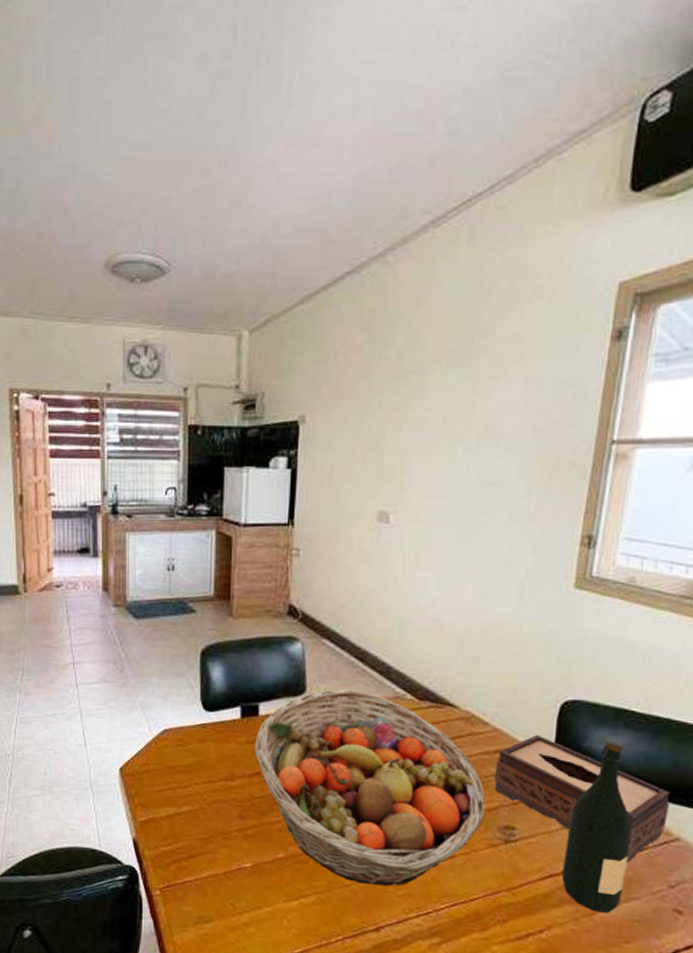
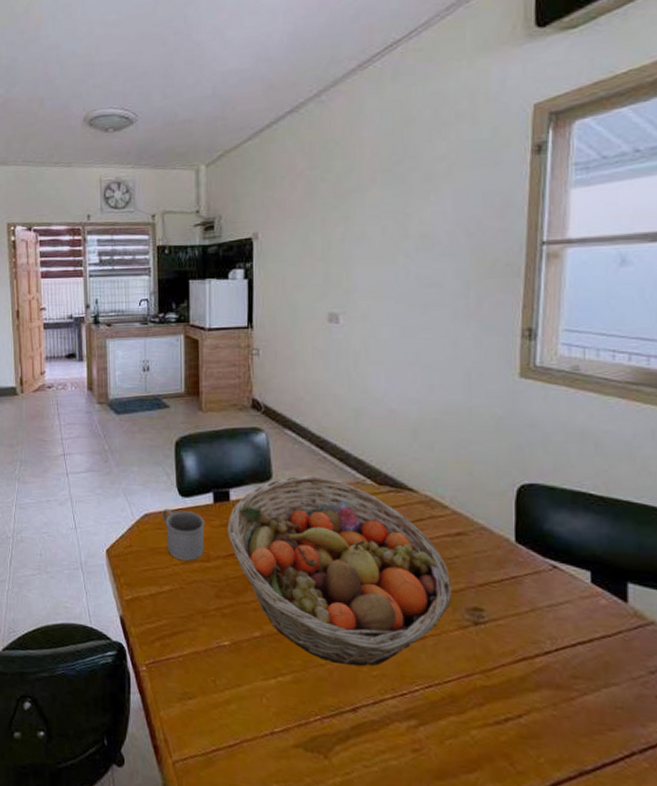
mug: none [183,724,230,780] -> present [162,509,205,561]
tissue box: present [494,734,671,864] -> none [458,517,641,648]
wine bottle: present [561,739,633,913] -> none [535,522,604,699]

